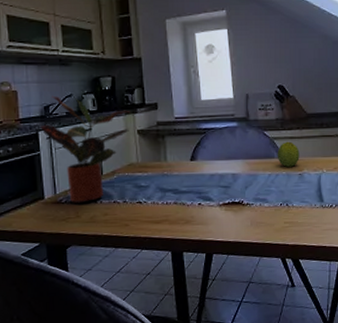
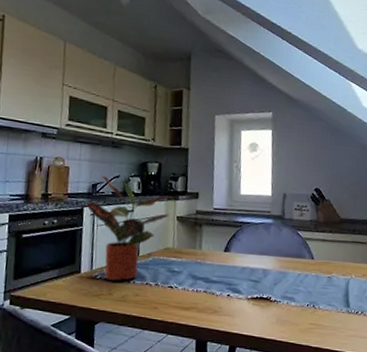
fruit: present [277,141,300,167] -> none [308,243,331,269]

